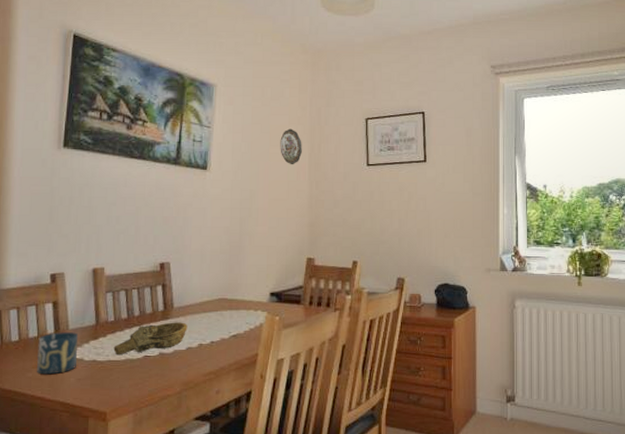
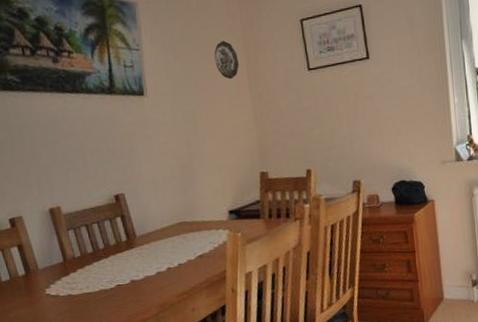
cup: present [36,332,79,375] -> none [11,271,54,314]
decorative bowl: present [113,322,188,355] -> none [85,249,154,288]

